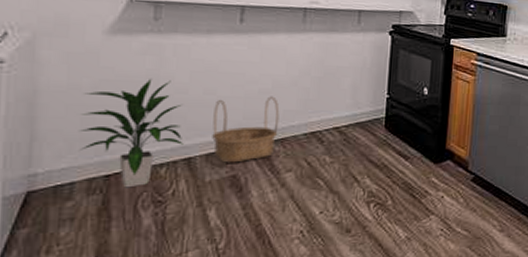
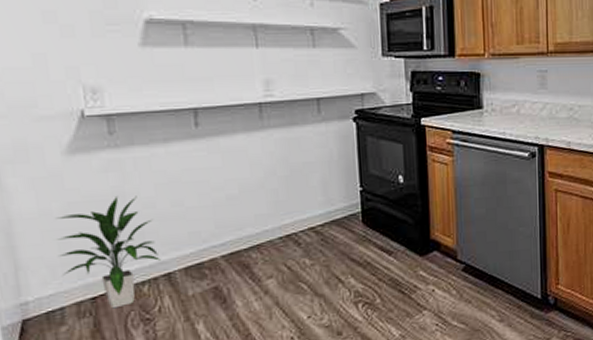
basket: present [212,96,280,163] -> none [184,201,253,275]

